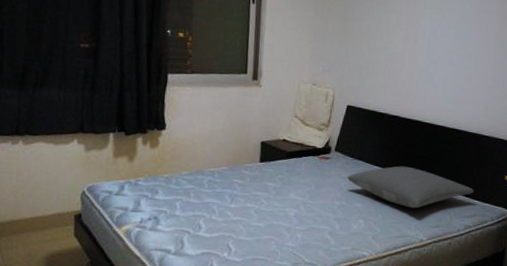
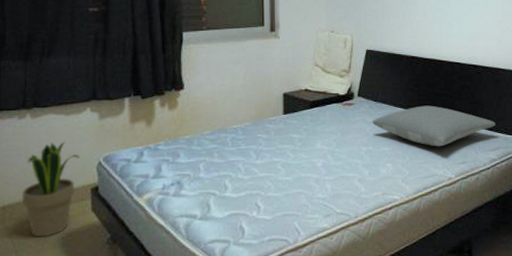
potted plant: none [12,168,67,256] -> present [22,141,81,238]

